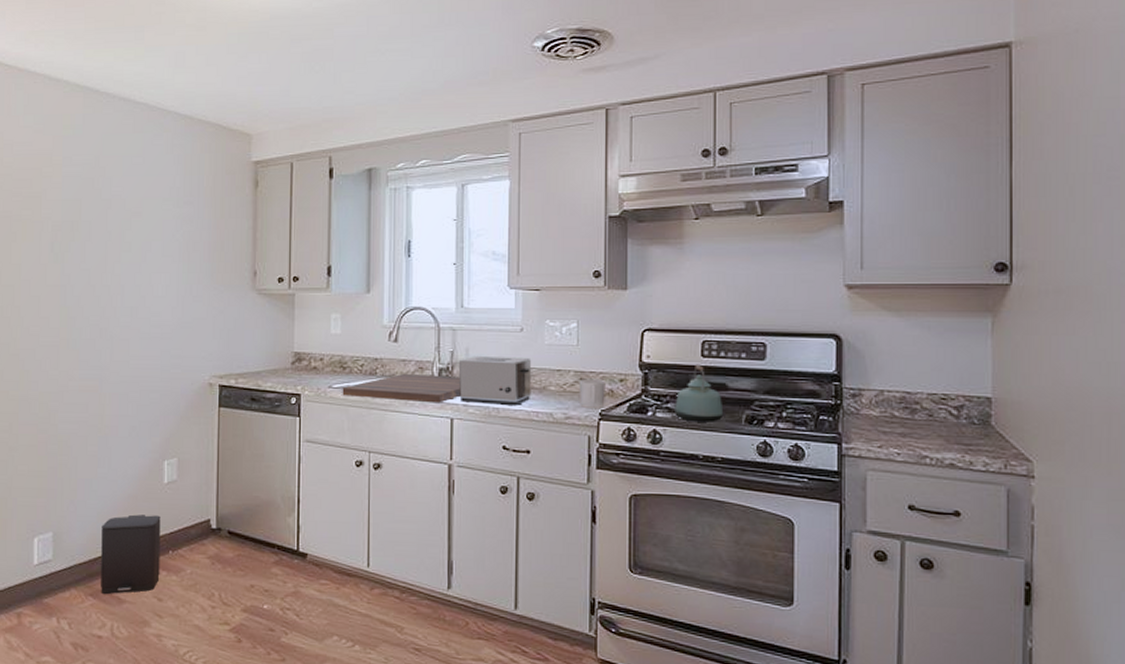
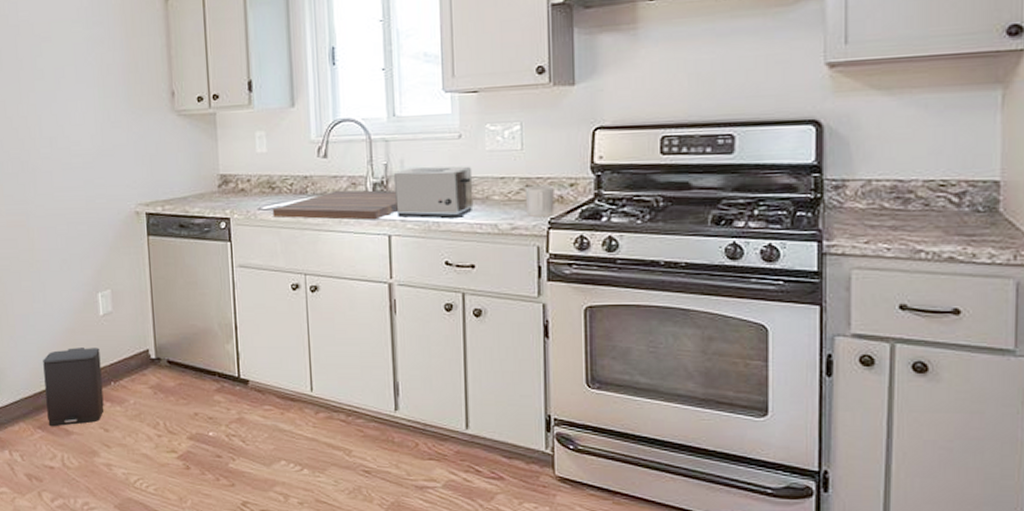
kettle: present [675,364,724,422] -> none [632,162,687,226]

